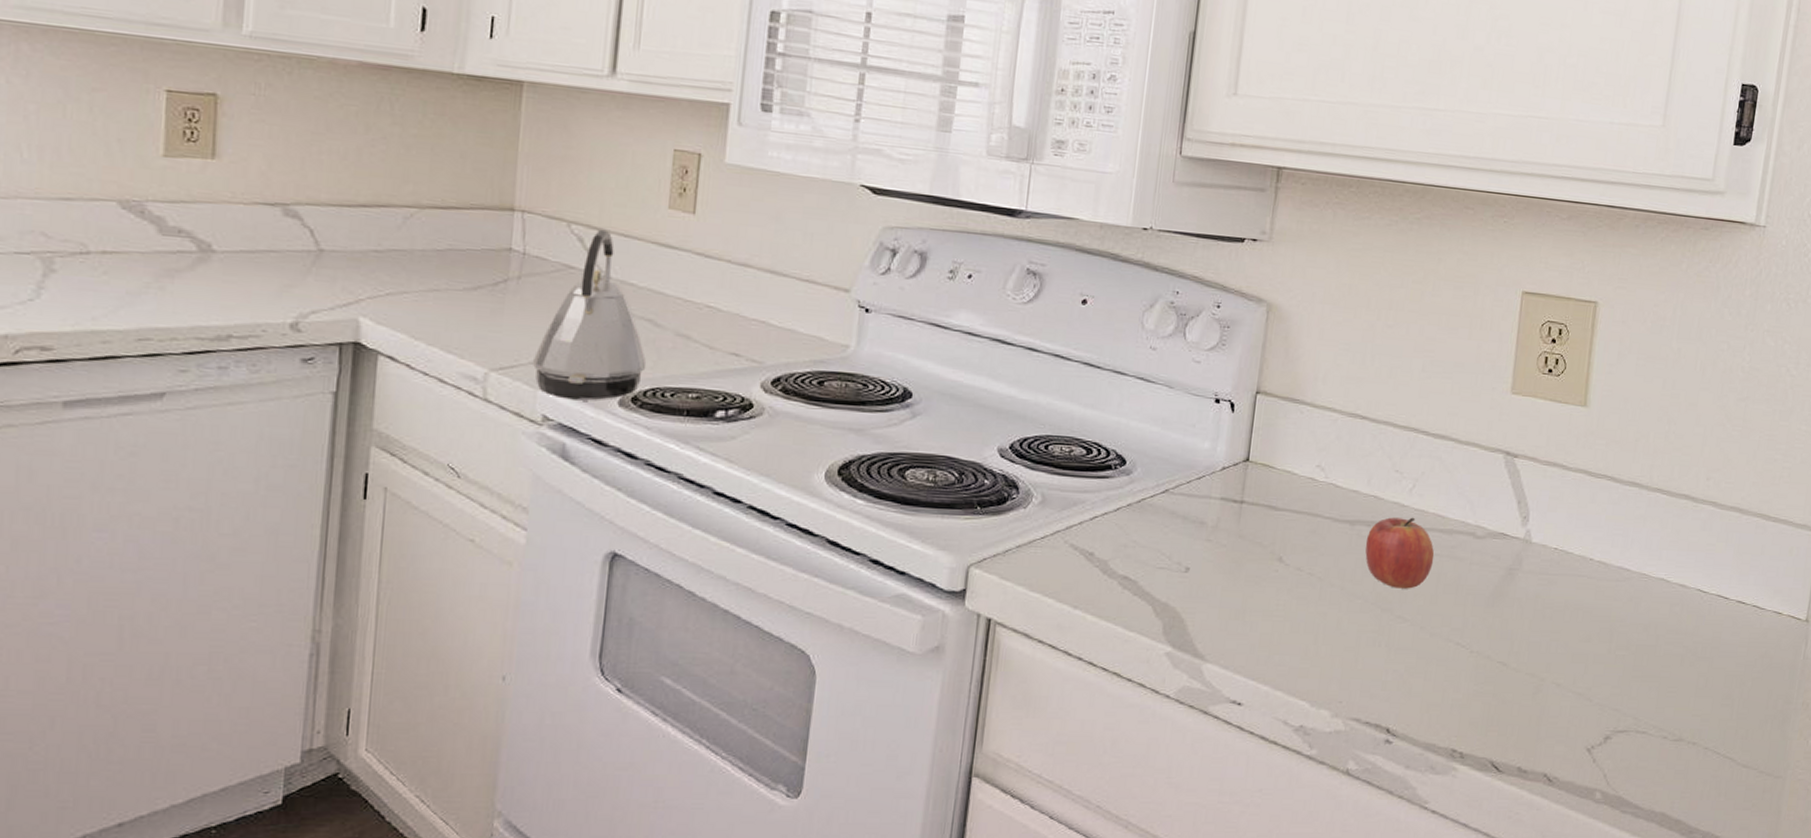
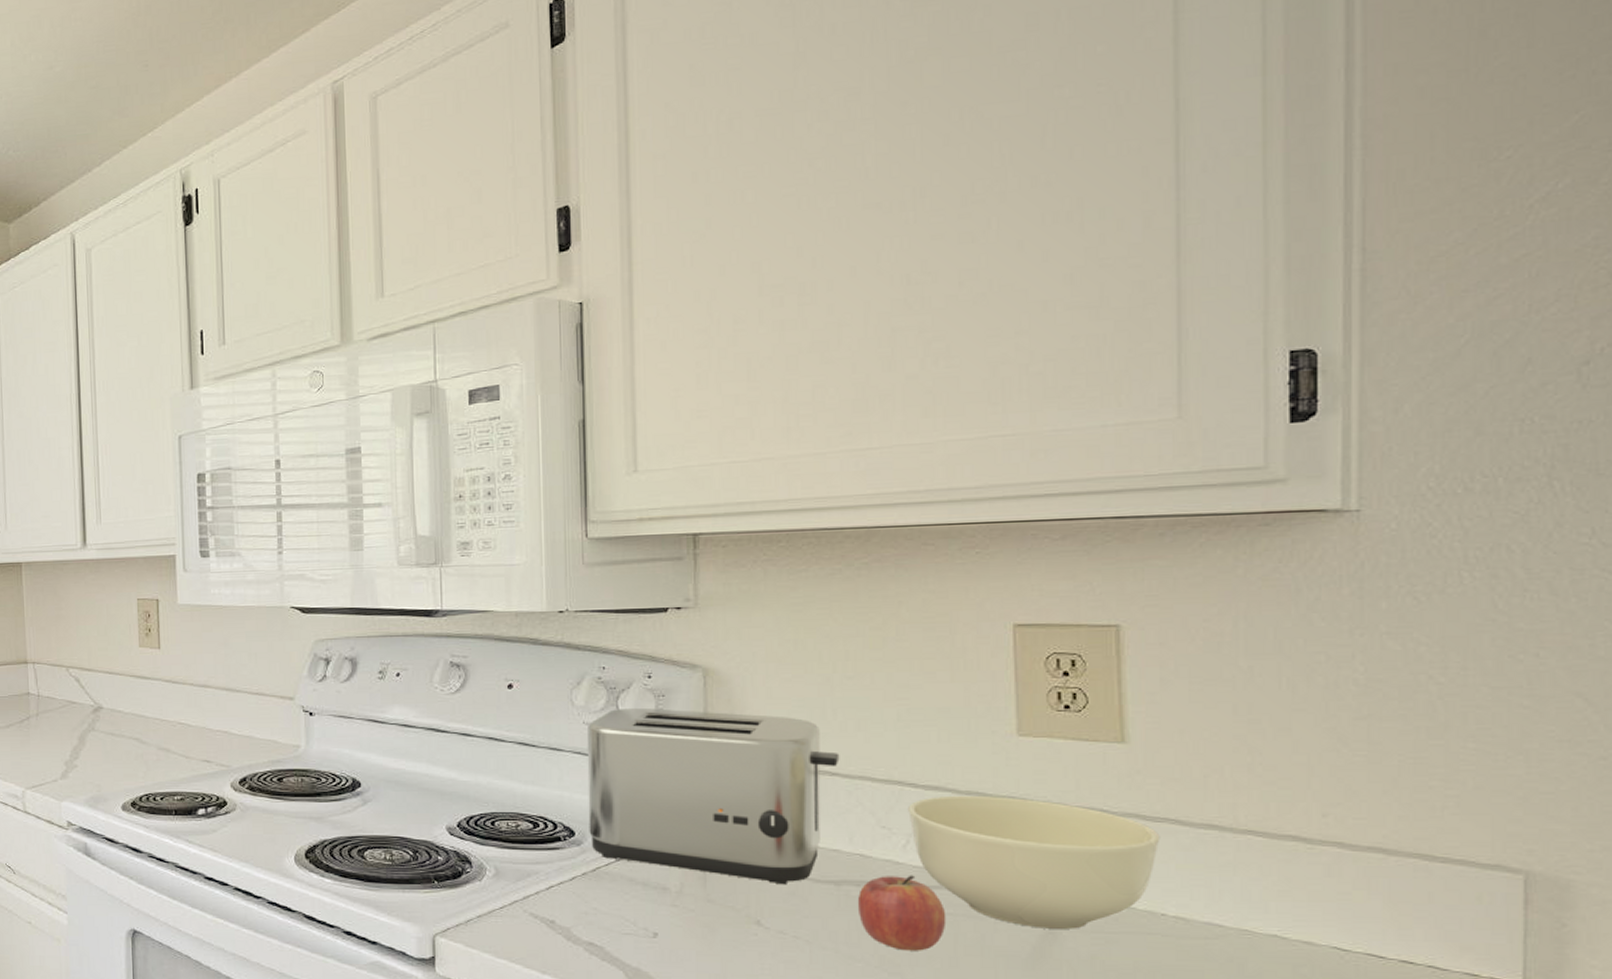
kettle: present [533,229,647,402] -> none [55,670,139,808]
toaster: none [1140,336,1371,523] -> present [586,707,840,885]
bowl: none [1418,444,1599,571] -> present [908,795,1161,929]

